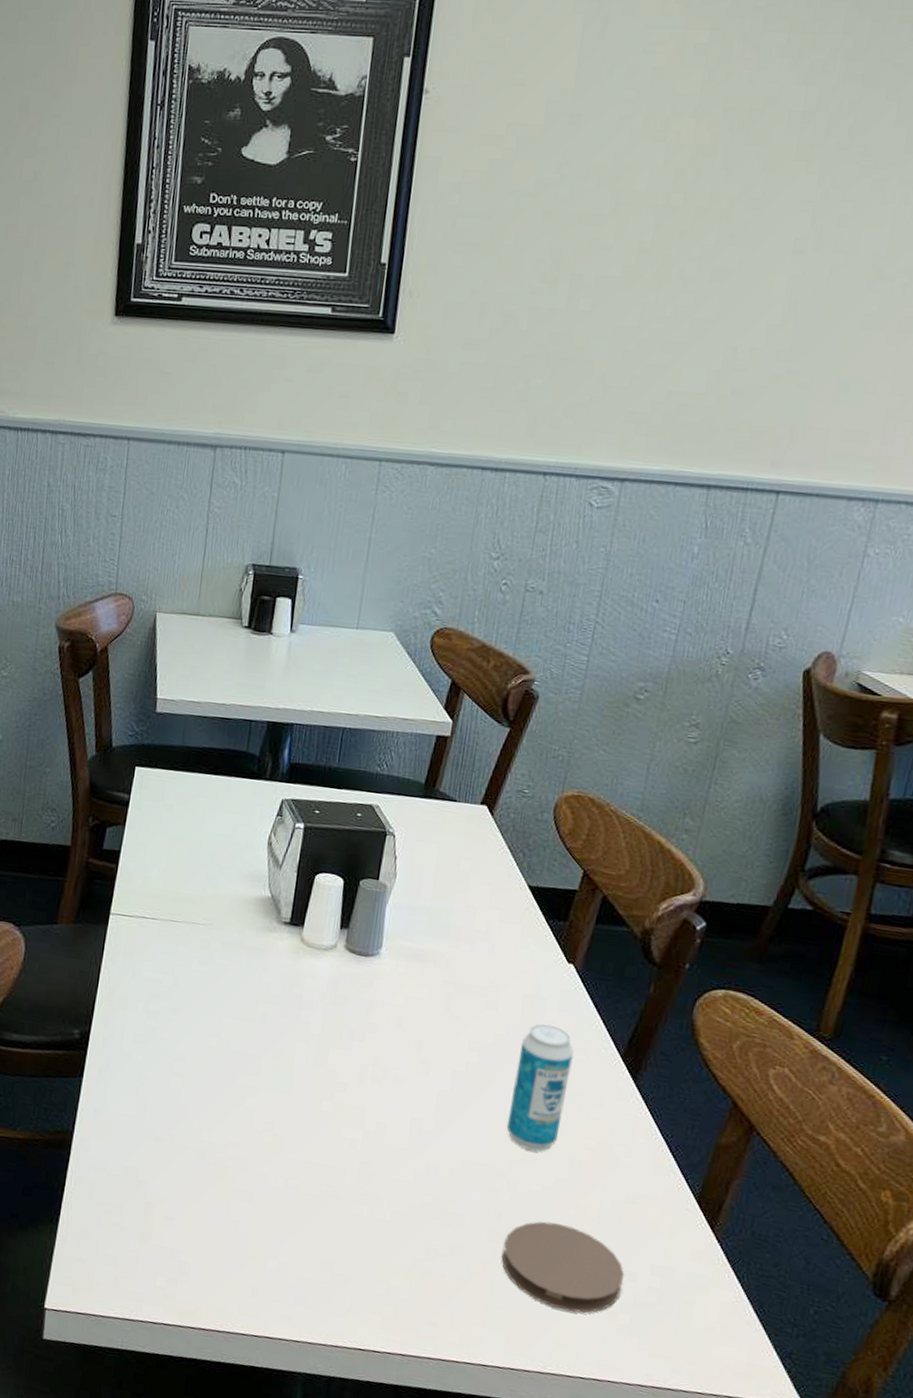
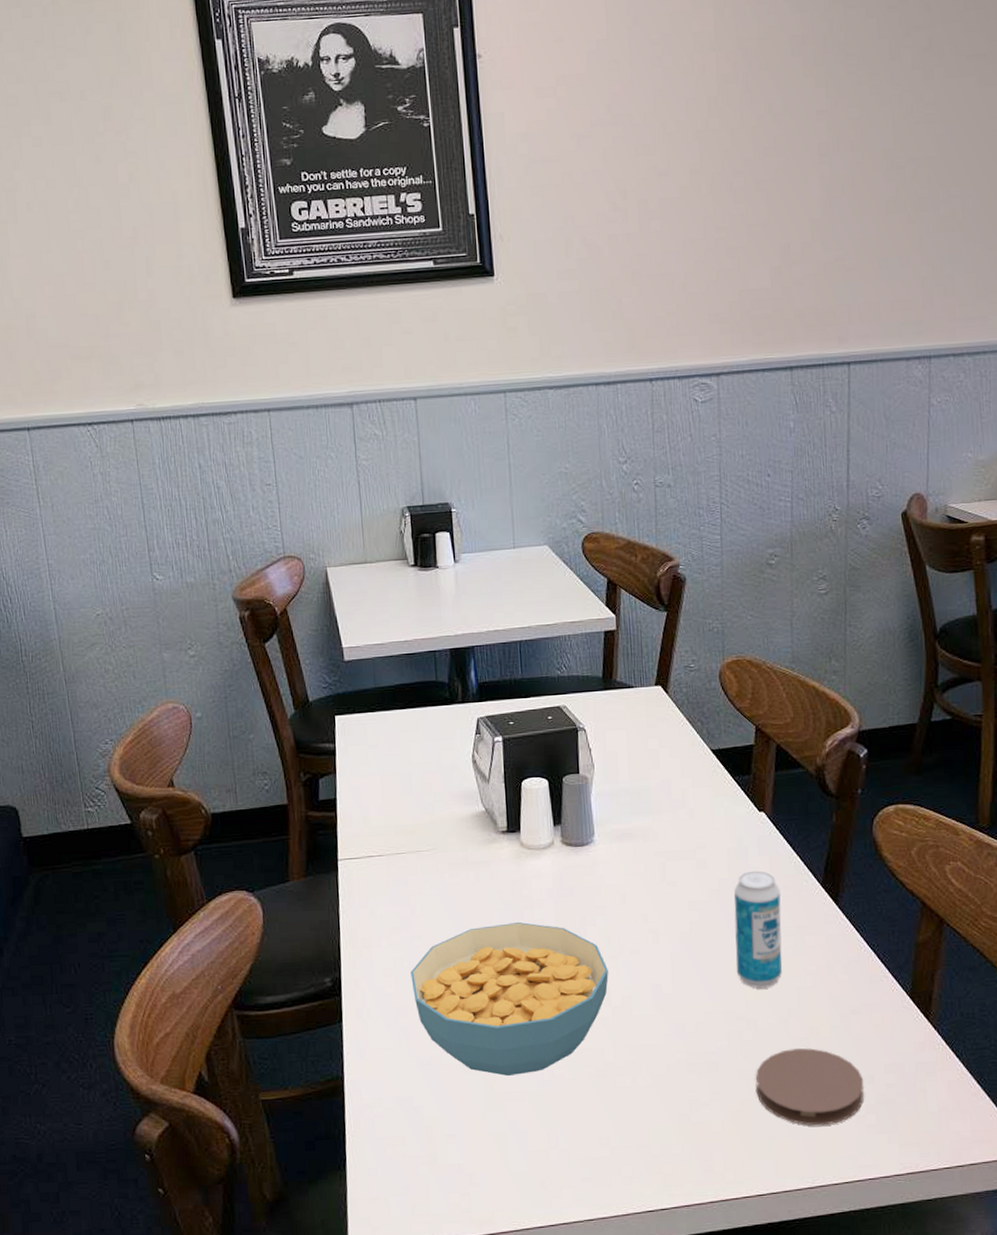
cereal bowl: none [159,1014,368,1177] -> present [410,921,609,1076]

